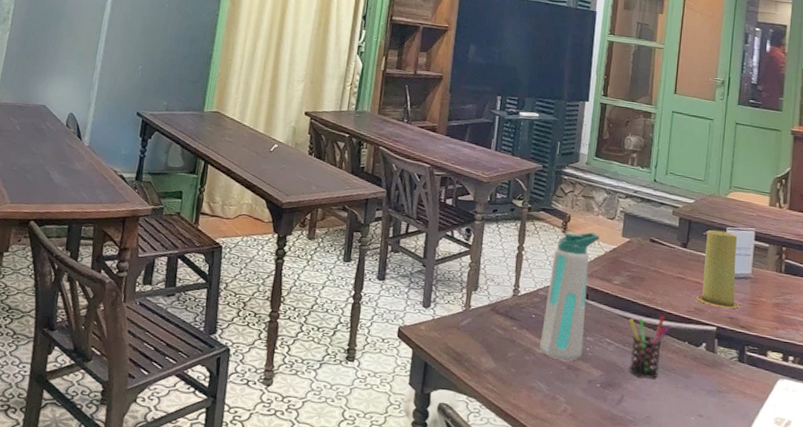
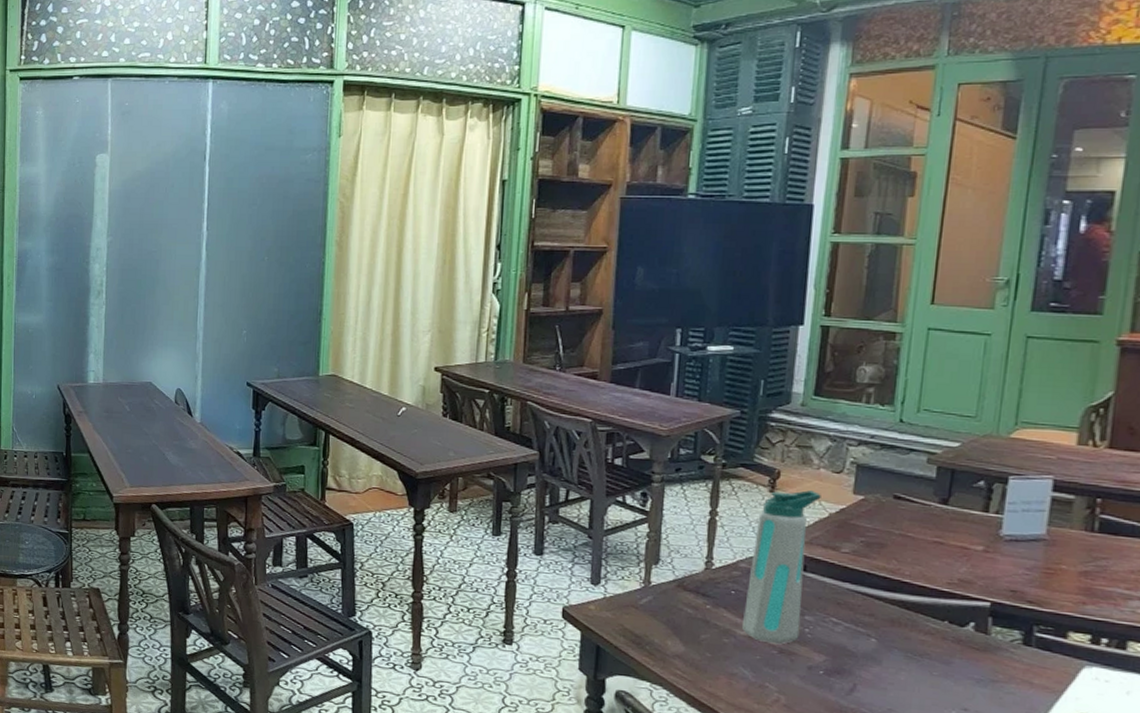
pen holder: present [629,315,671,379] -> none [863,589,923,665]
candle: present [697,230,739,309] -> none [962,480,1026,579]

